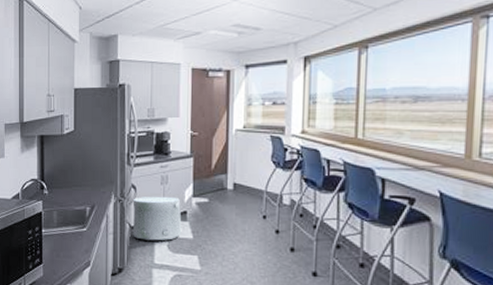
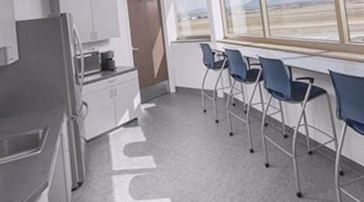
trash can: present [132,196,182,241] -> none [85,107,135,151]

